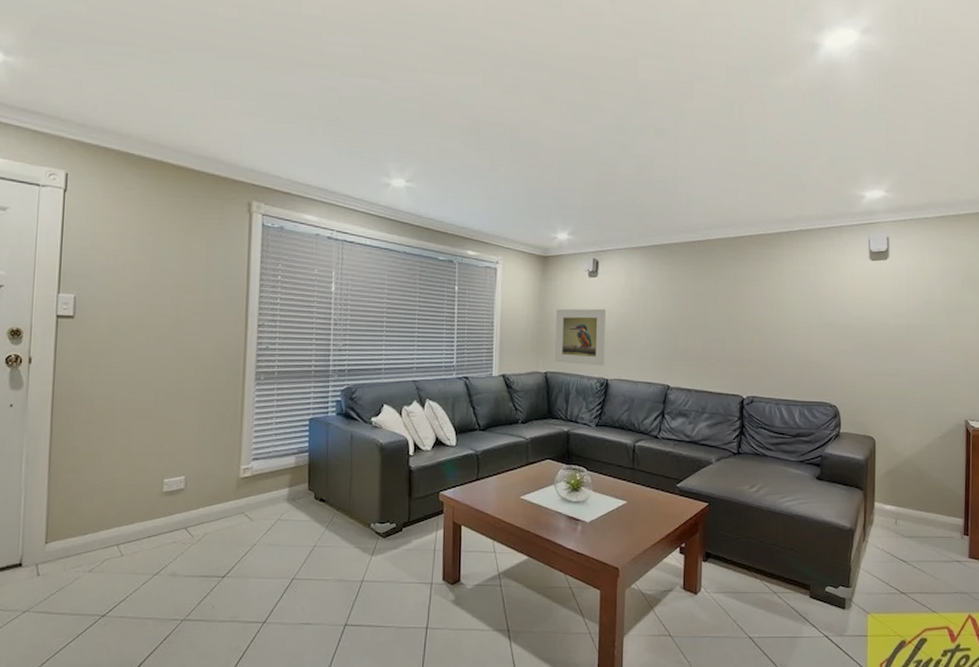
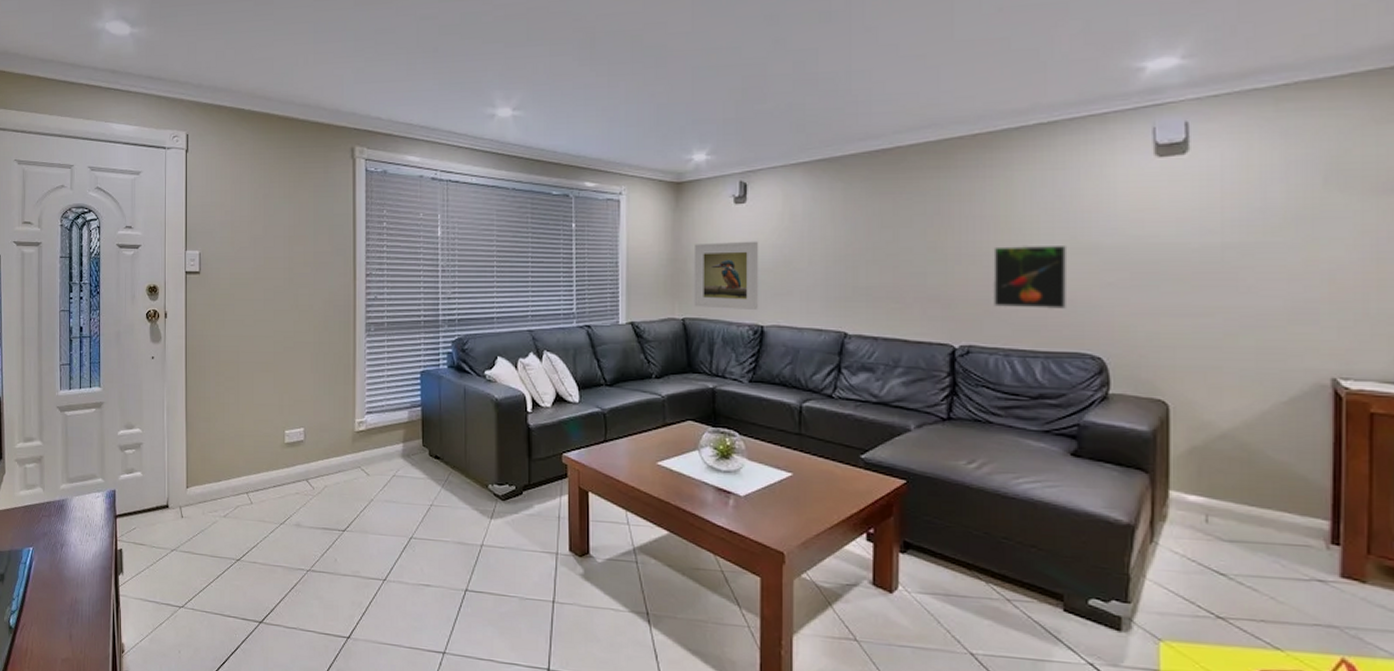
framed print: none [768,320,817,370] -> present [992,244,1068,310]

